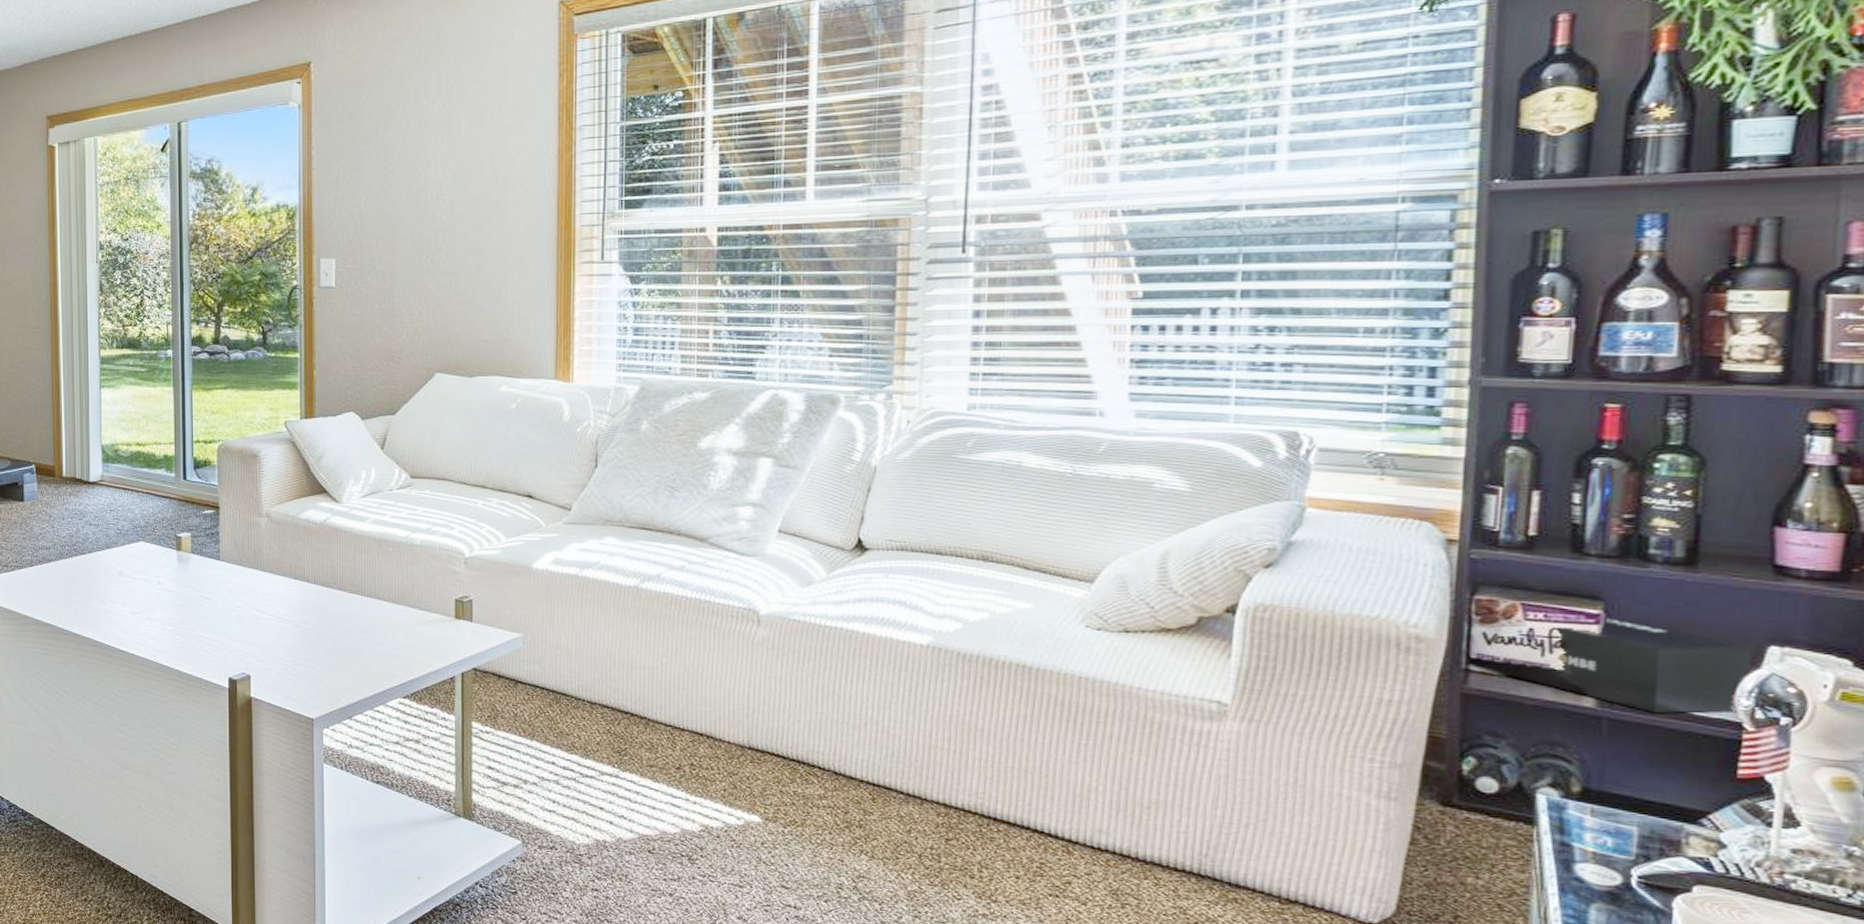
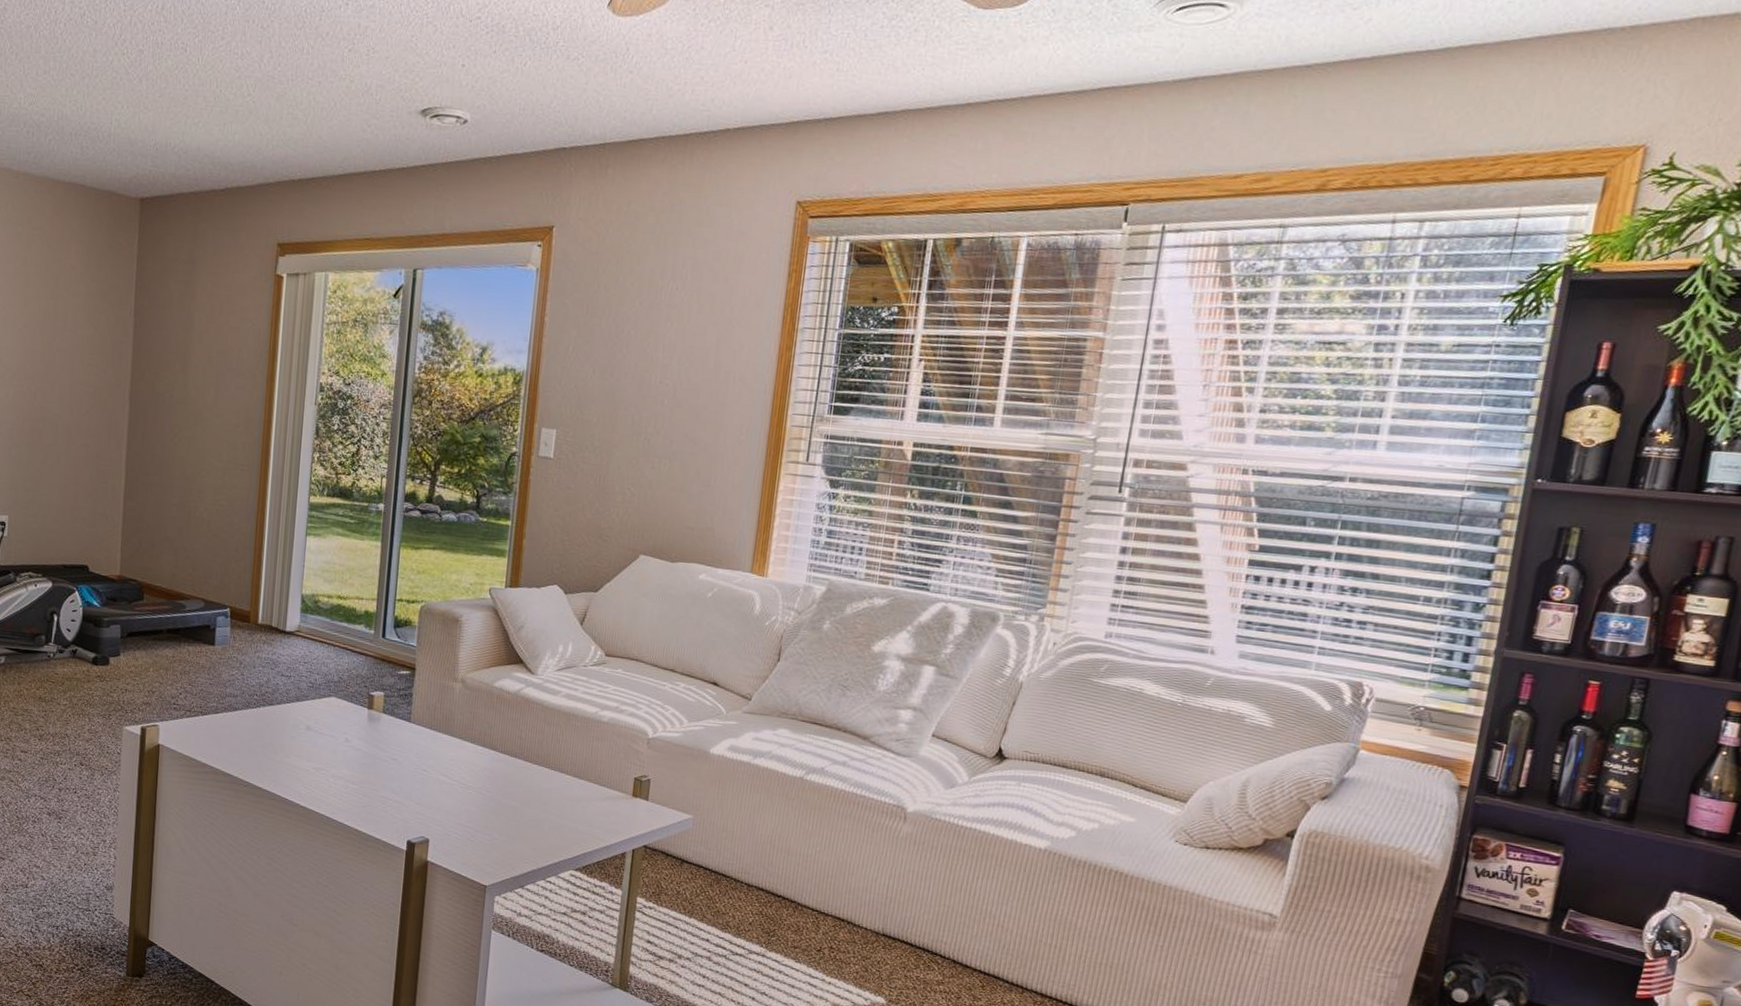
box: present [1466,616,1753,714] -> none [1459,858,1662,944]

